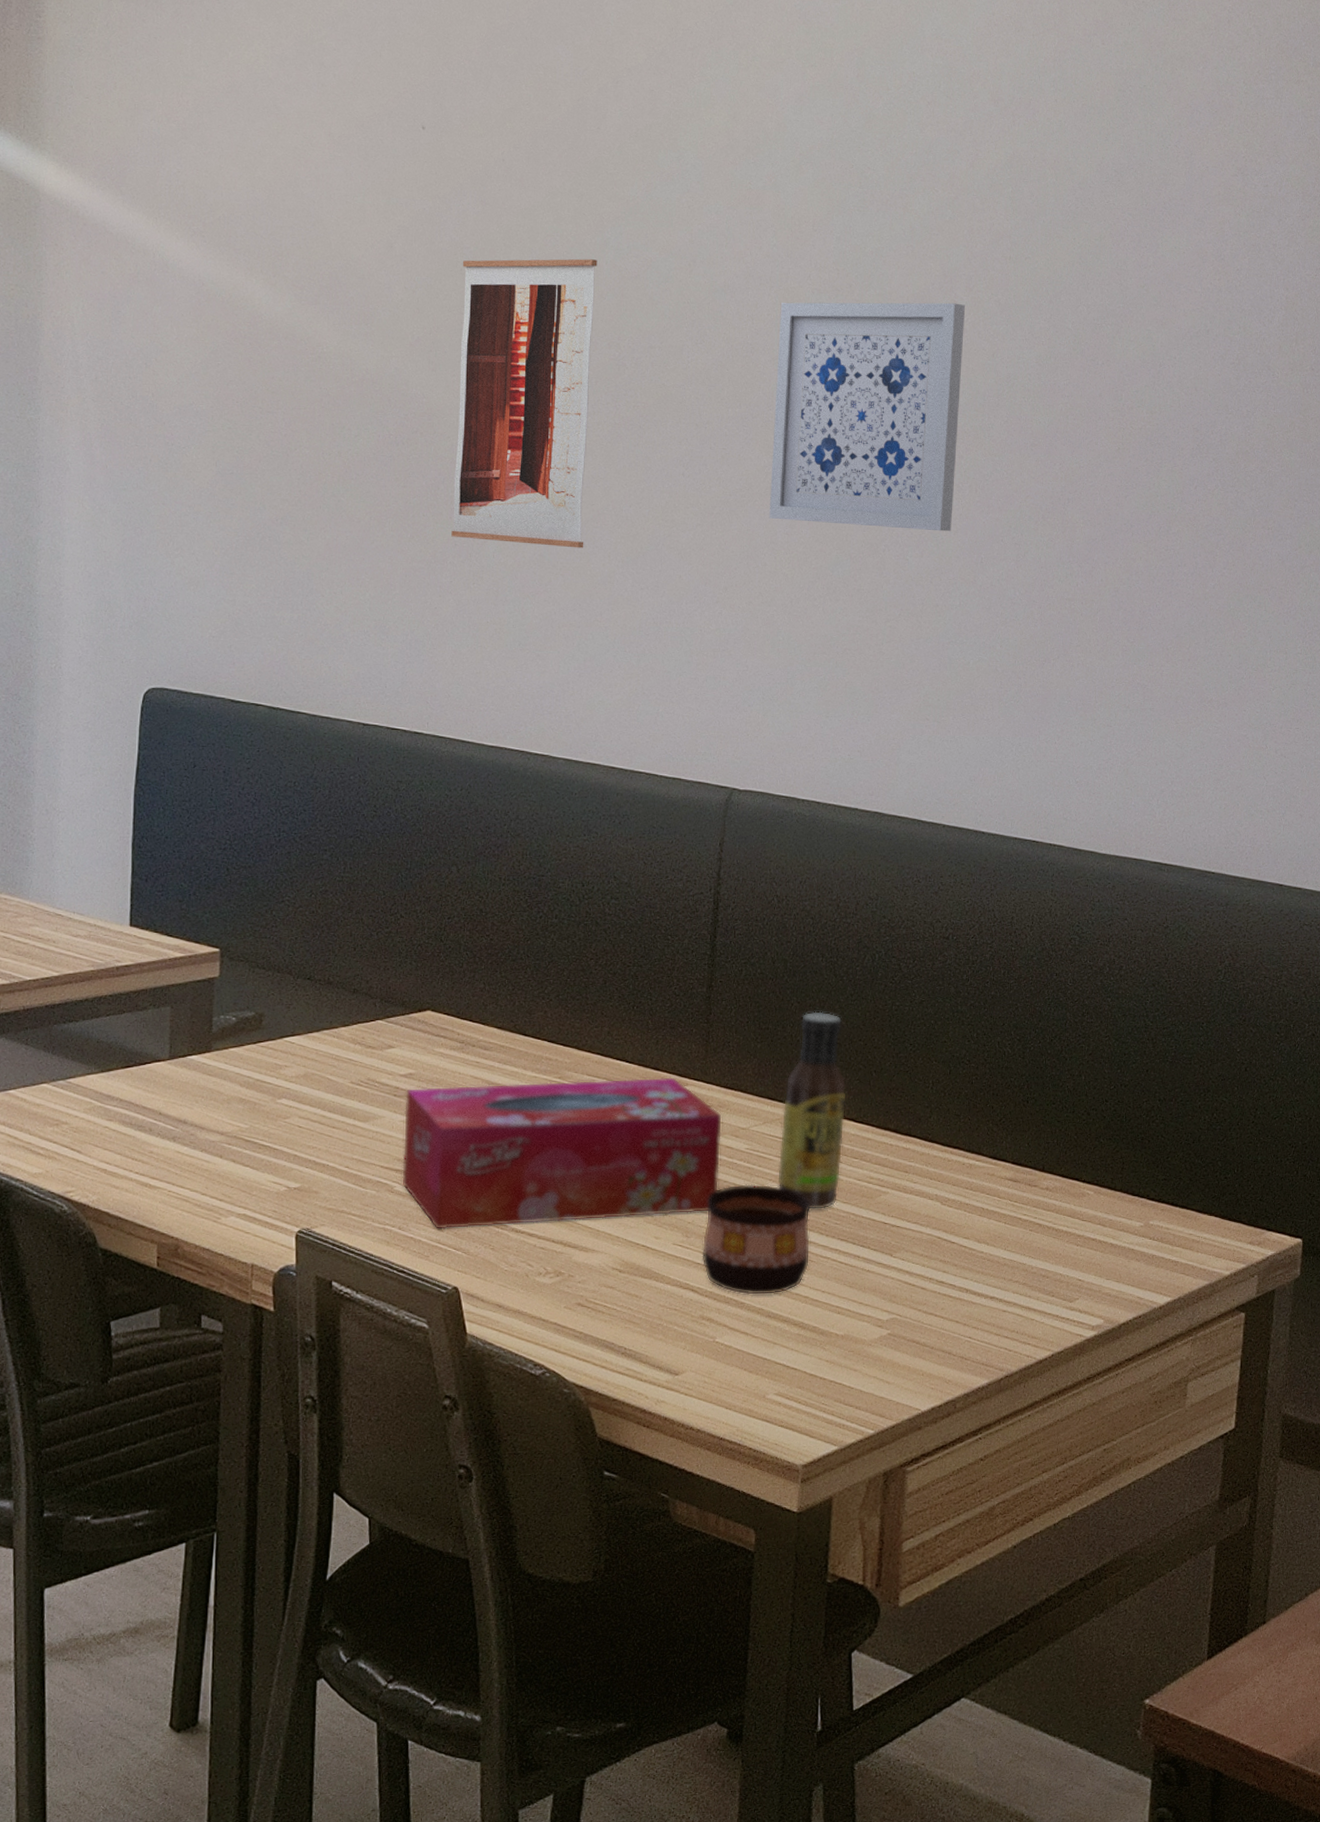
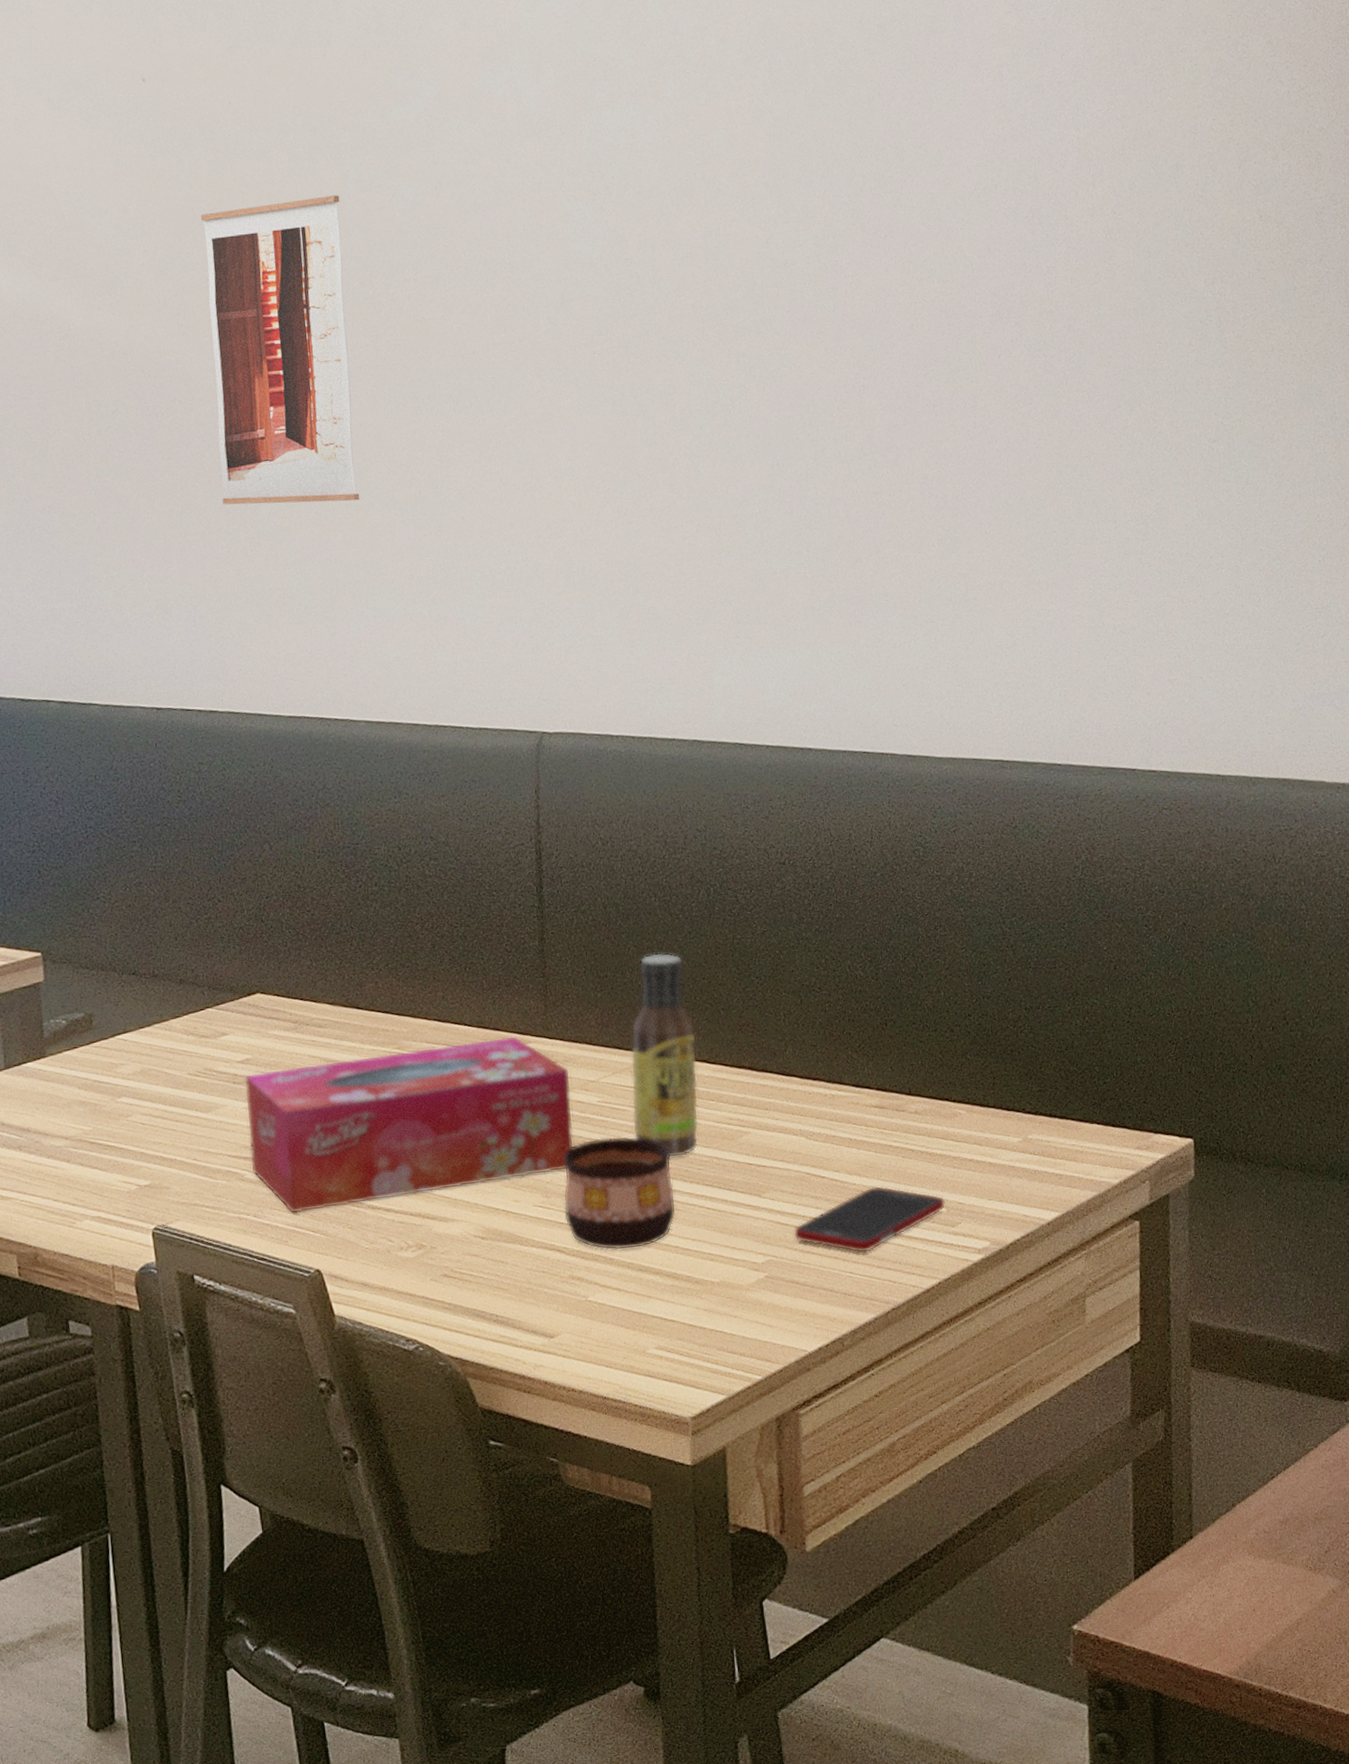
wall art: present [768,302,966,532] -> none [535,191,742,446]
cell phone: none [919,1255,1066,1319] -> present [793,1185,946,1253]

